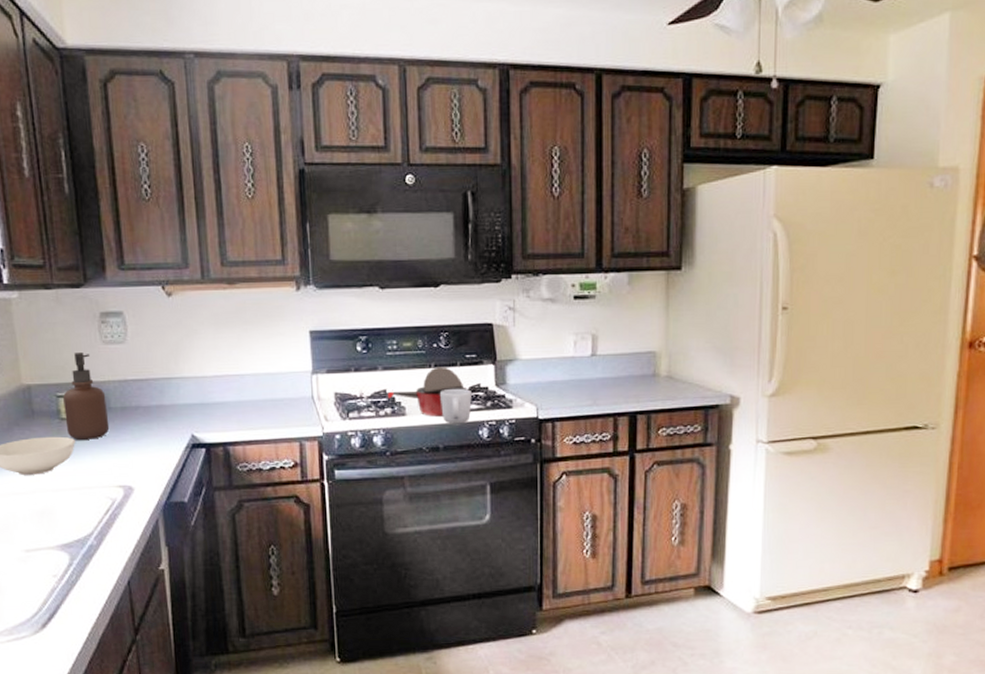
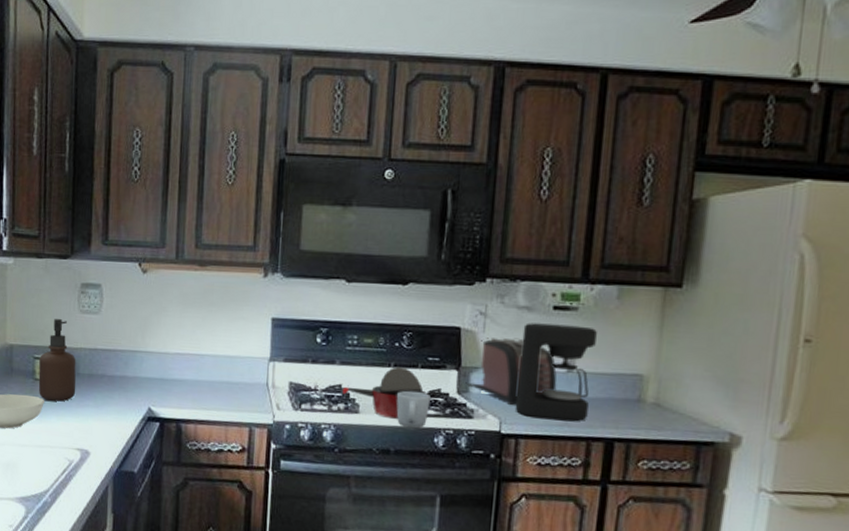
toaster: none [502,329,584,391] -> present [465,337,557,405]
coffee maker: none [548,312,613,402] -> present [515,323,597,422]

